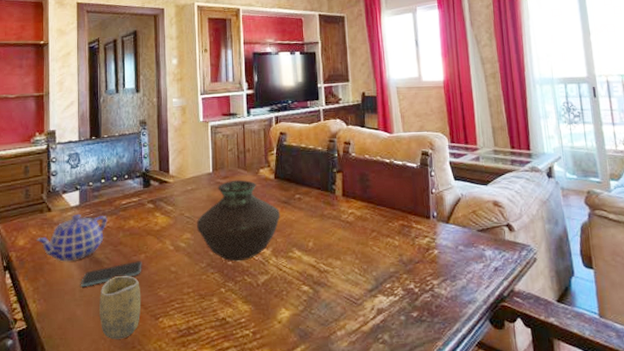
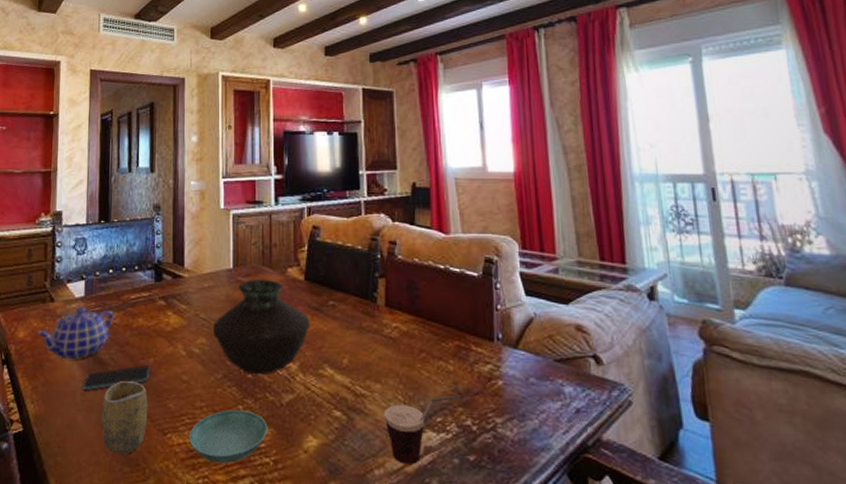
saucer: none [178,292,247,339] -> present [188,410,268,464]
cup: none [343,266,403,324] -> present [383,396,458,464]

